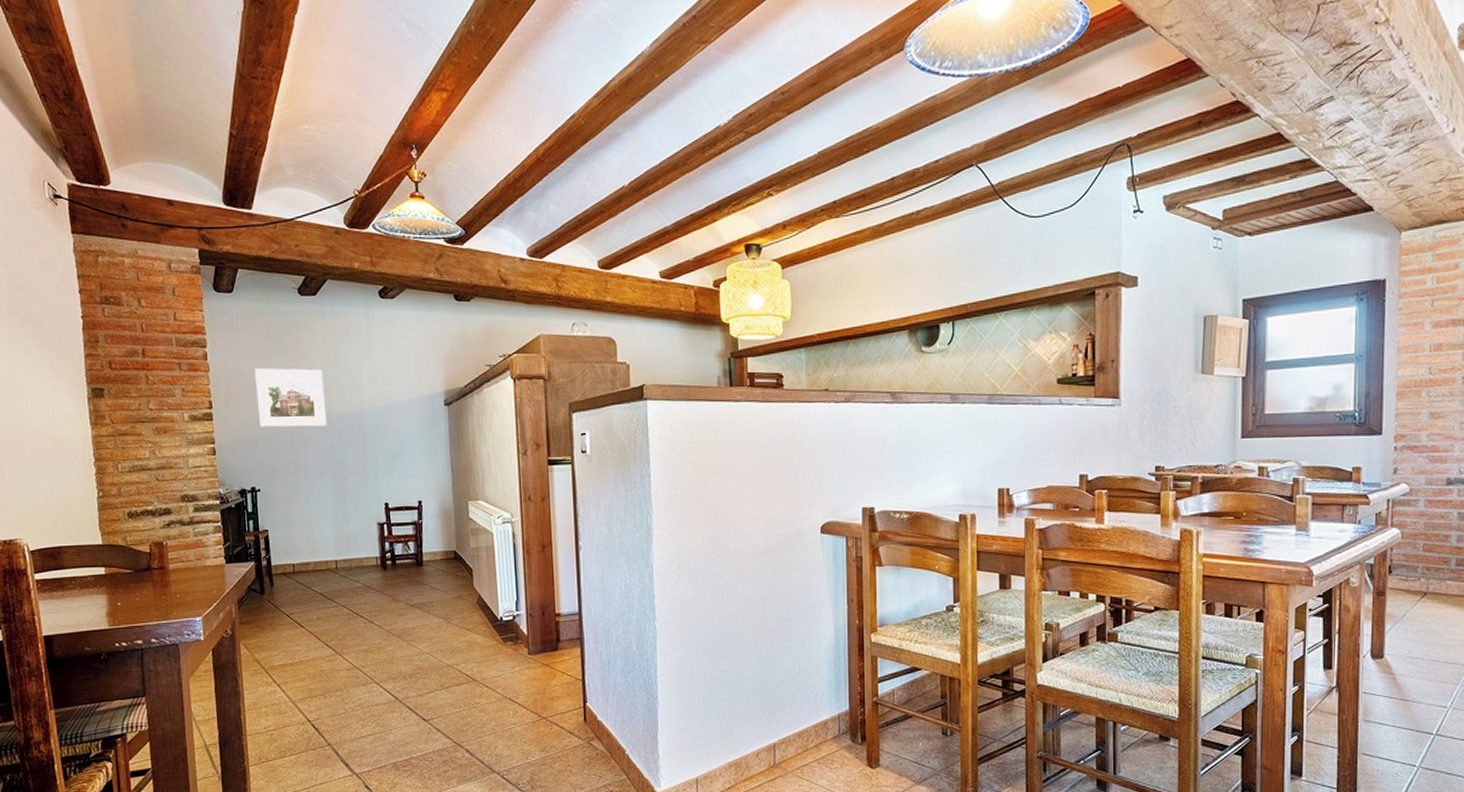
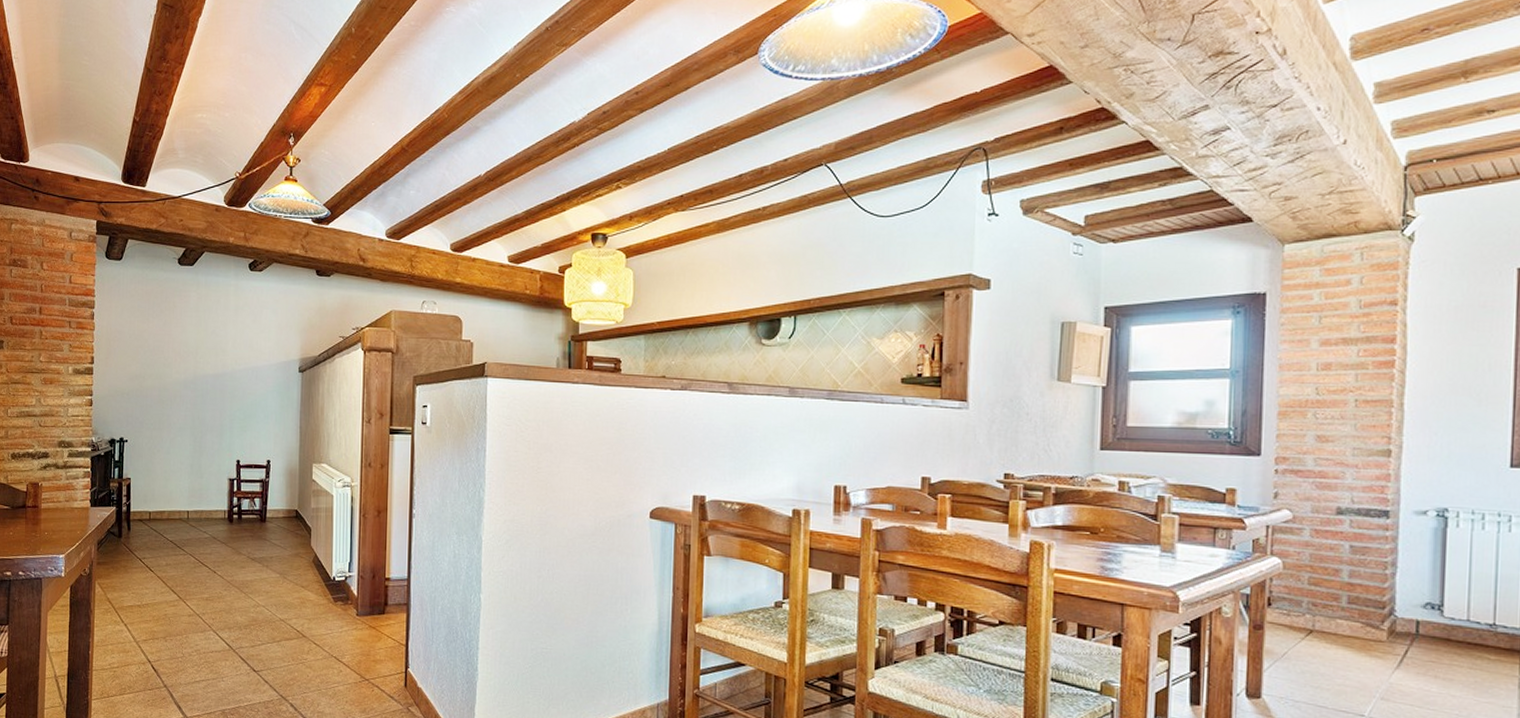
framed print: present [254,368,327,427] -> none [133,329,193,385]

